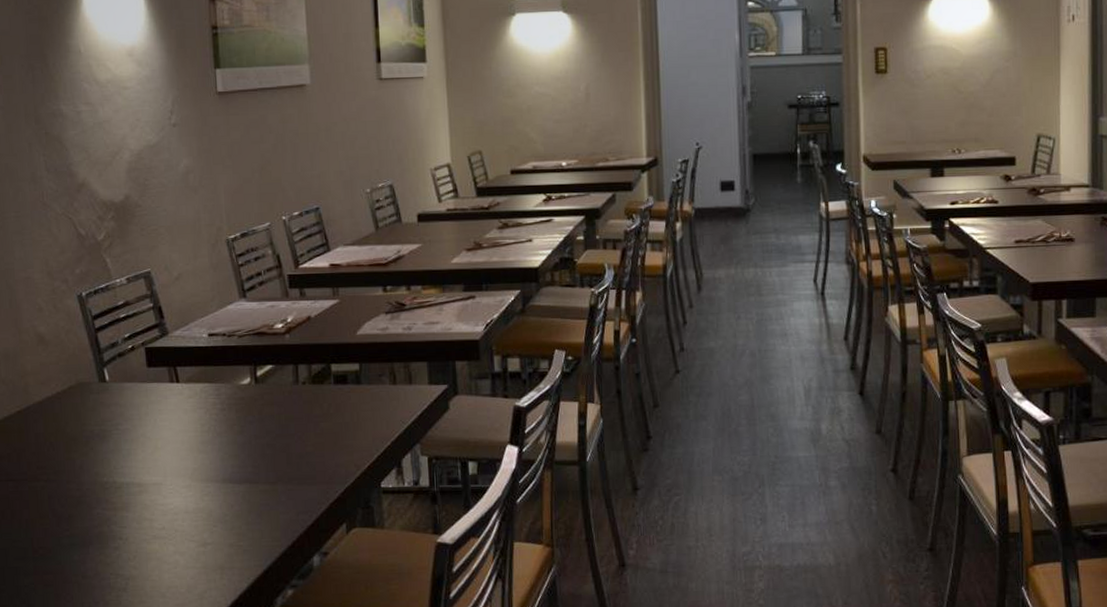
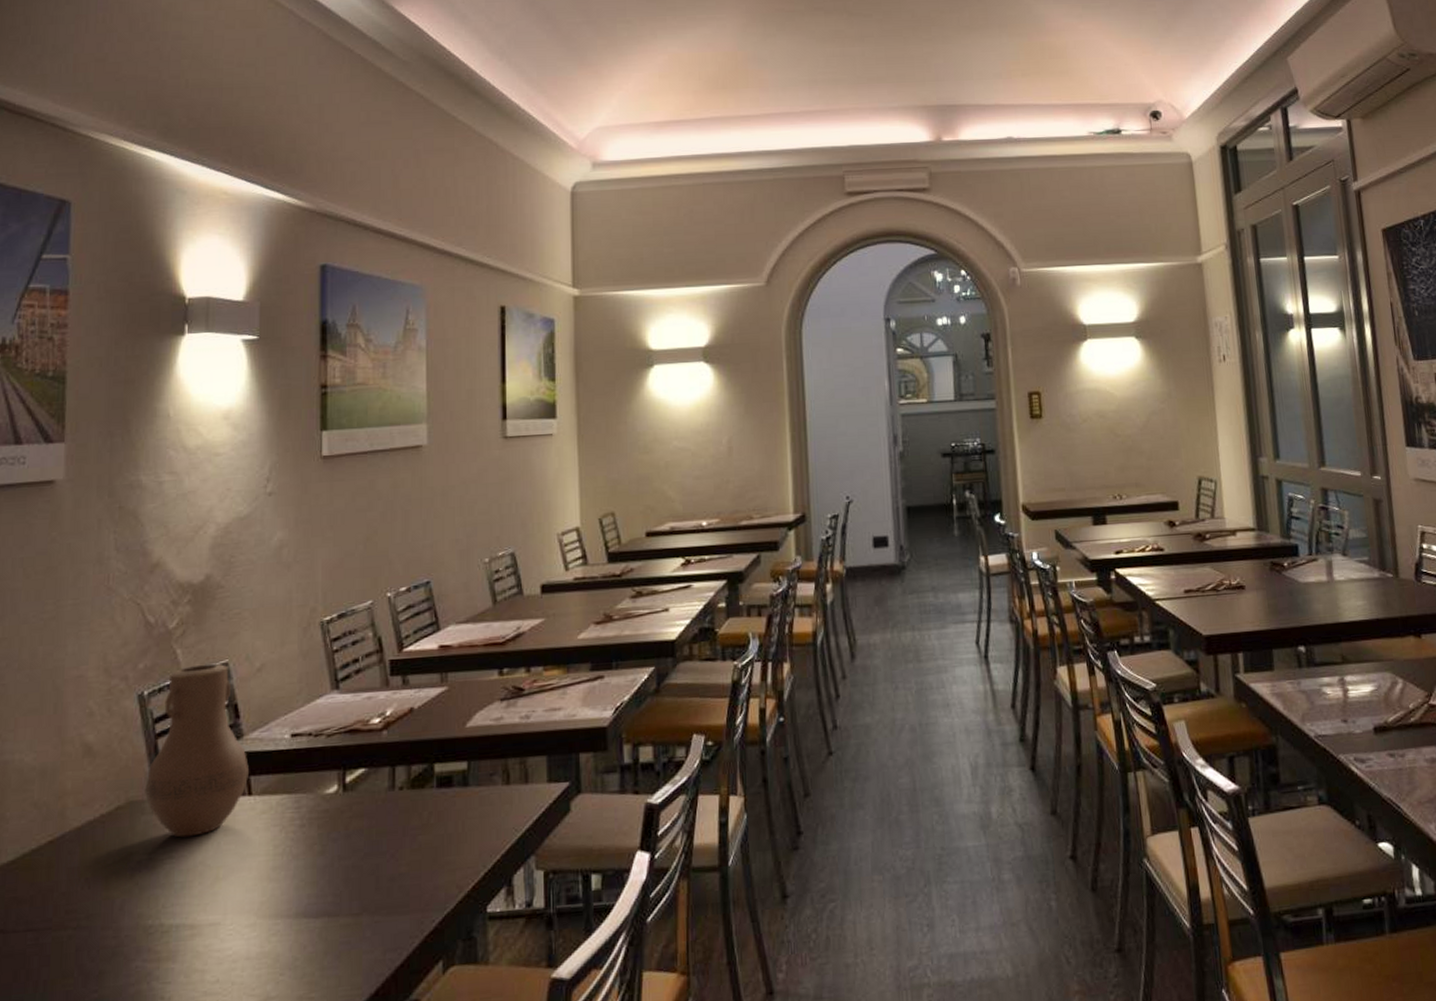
vase: none [91,272,176,414] -> present [145,664,250,838]

